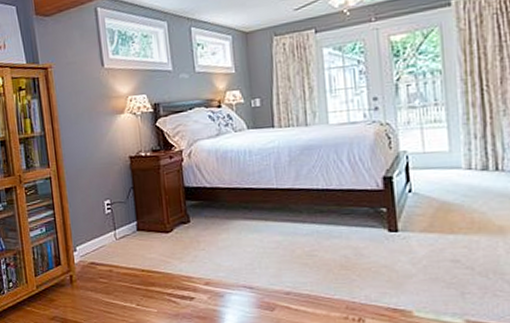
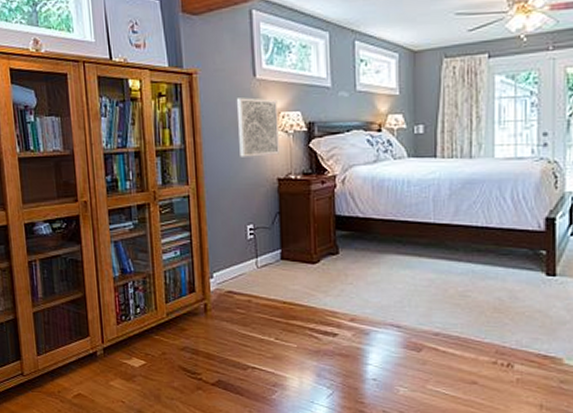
wall art: none [87,85,129,140] -> present [236,97,279,157]

